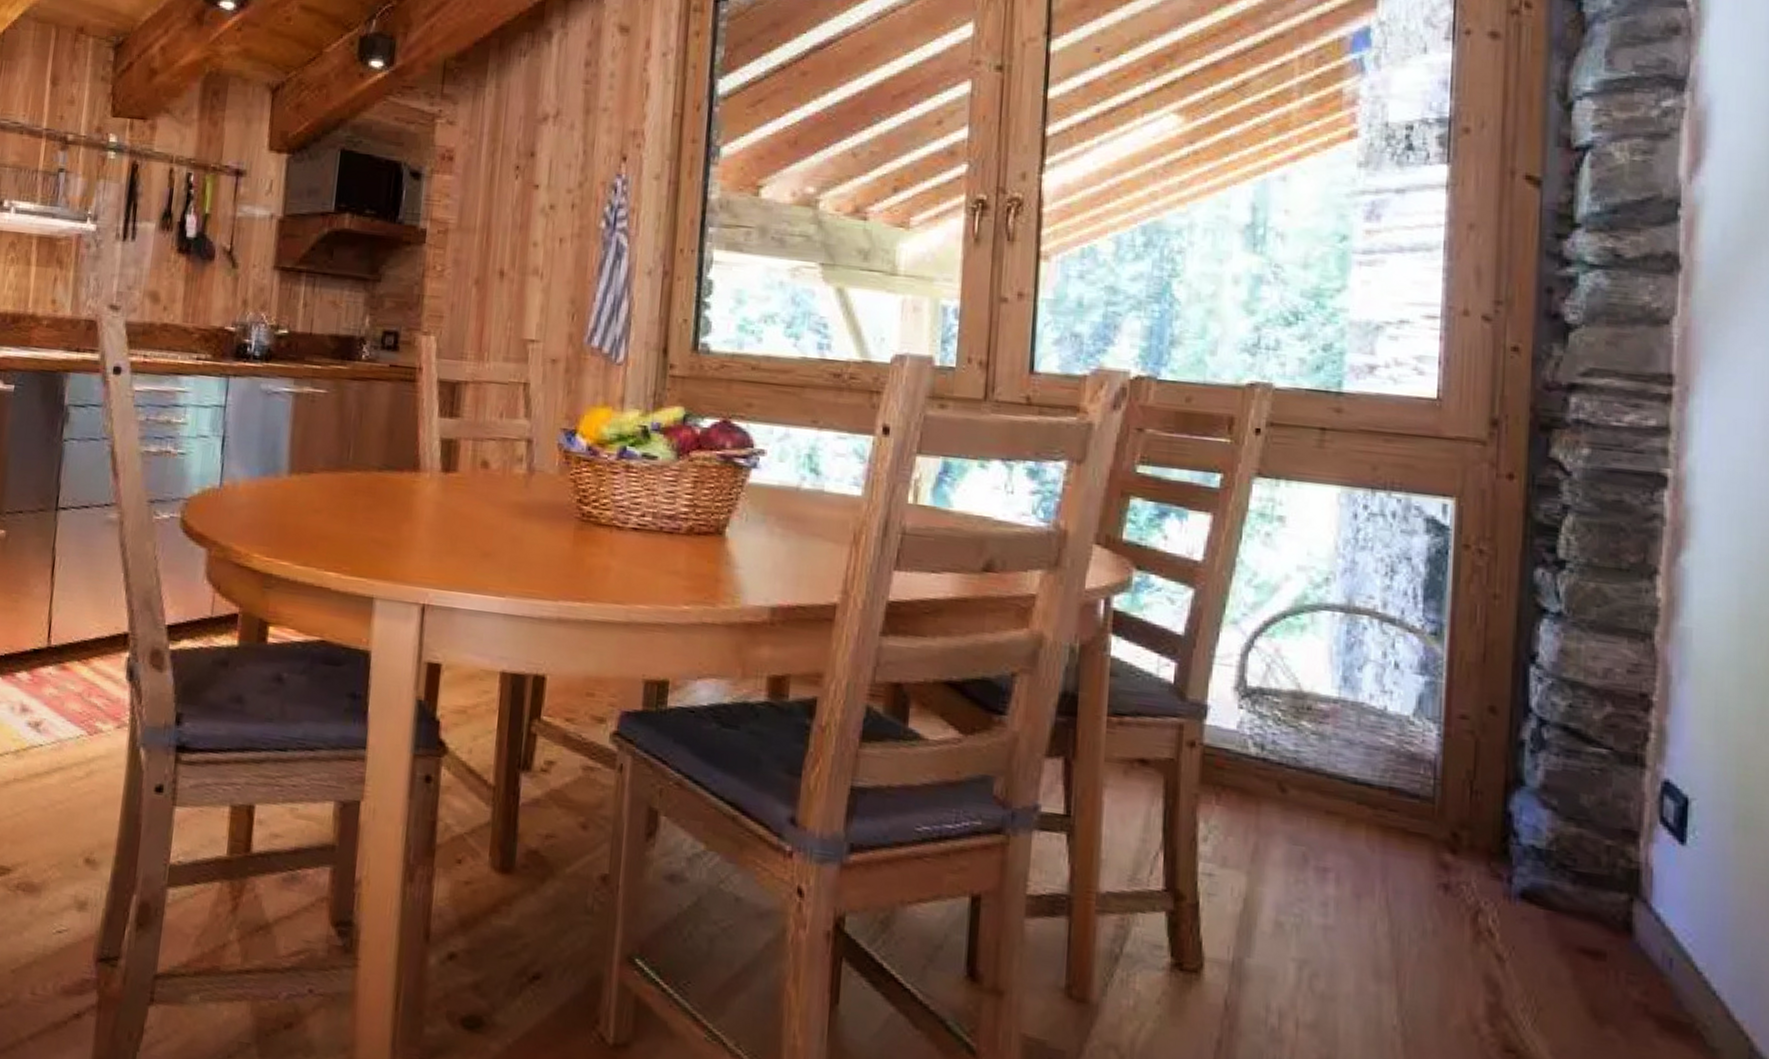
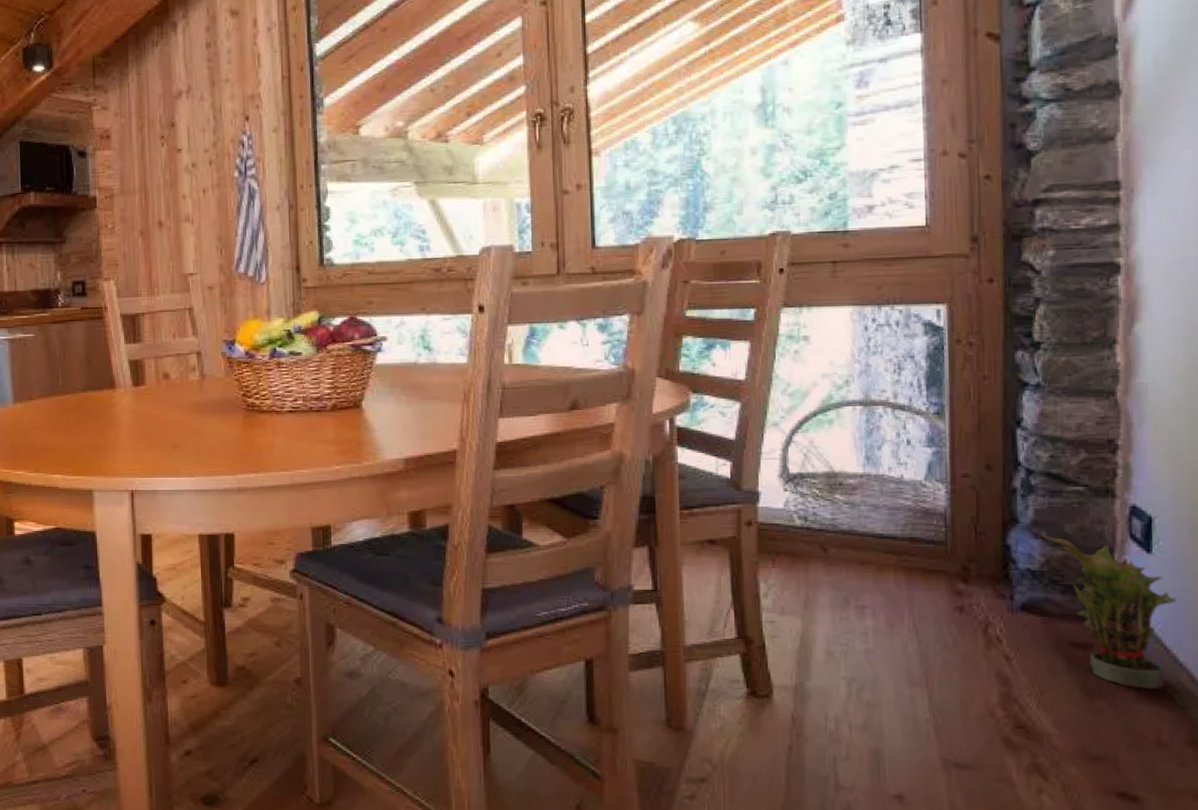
potted plant: none [1550,801,1715,1021] -> present [1040,532,1178,689]

